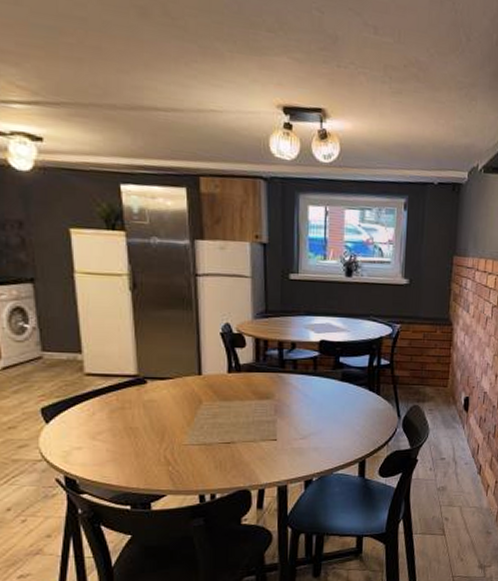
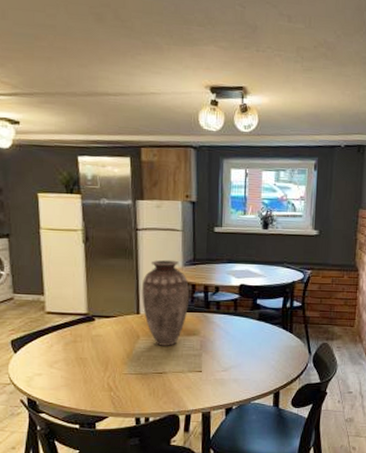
vase: none [204,311,260,412] -> present [142,259,189,346]

